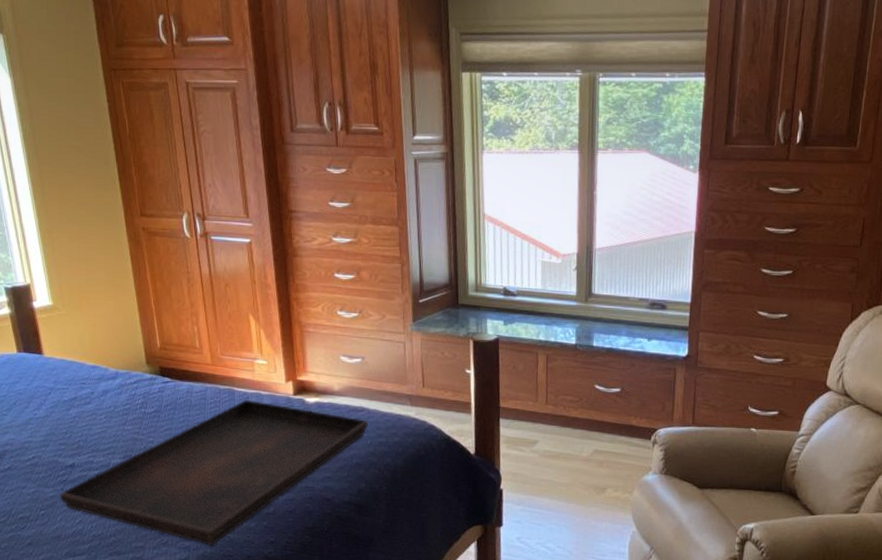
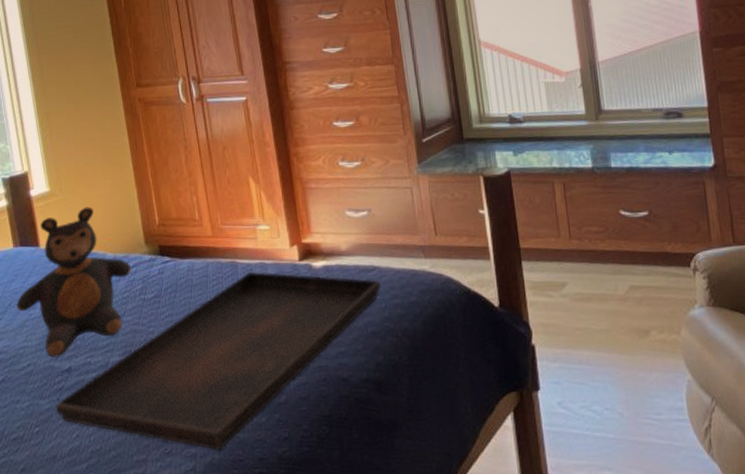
teddy bear: none [21,323,133,454] -> present [16,206,132,358]

